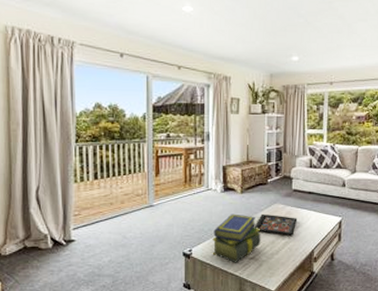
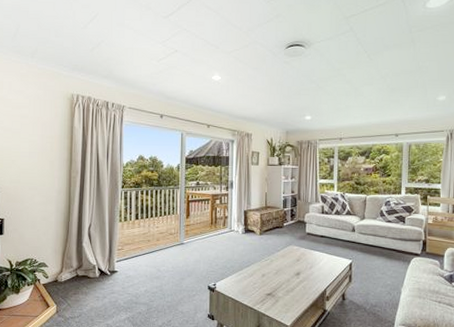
stack of books: present [212,213,261,263] -> none [234,253,278,298]
decorative tray: present [254,213,298,236] -> none [271,254,311,275]

